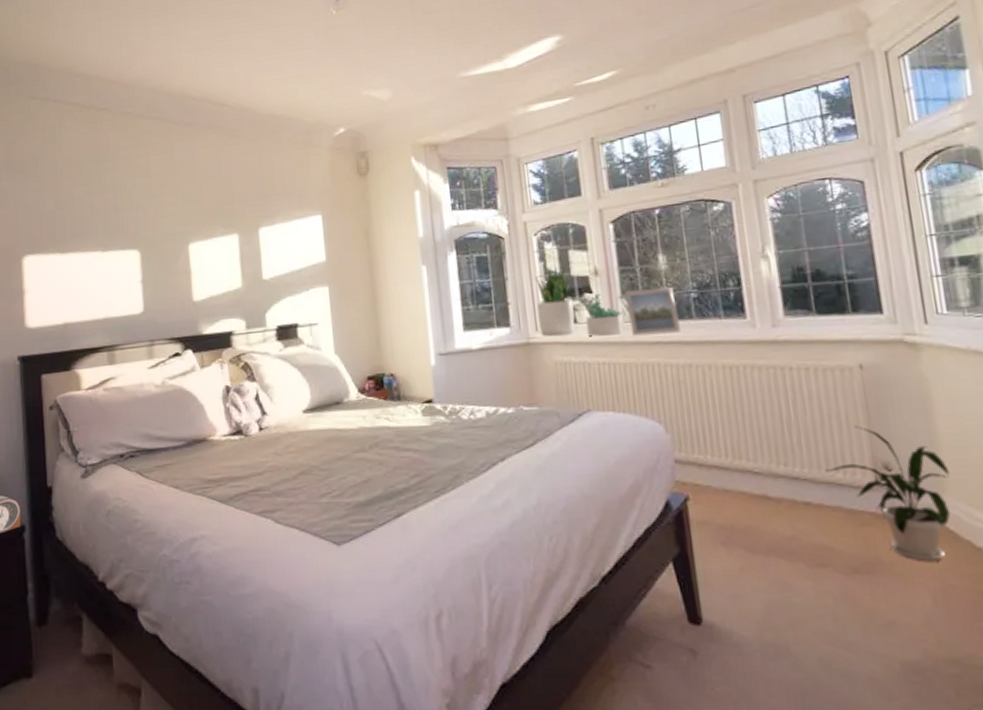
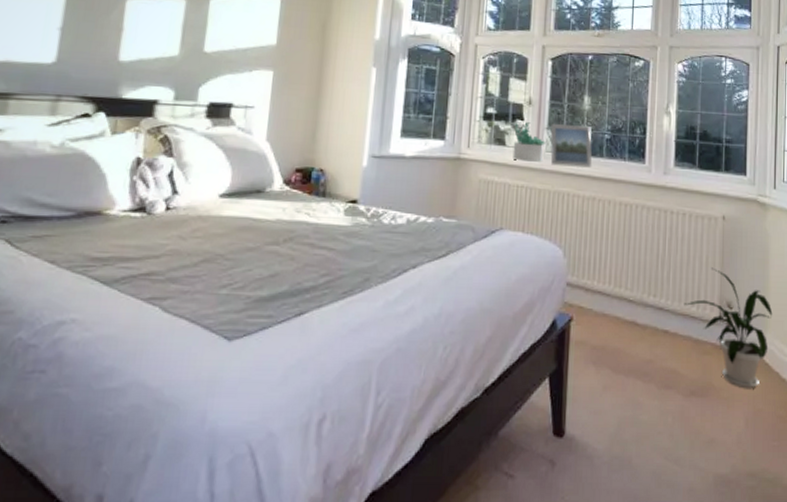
planter: present [536,267,575,337] -> none [471,91,506,157]

